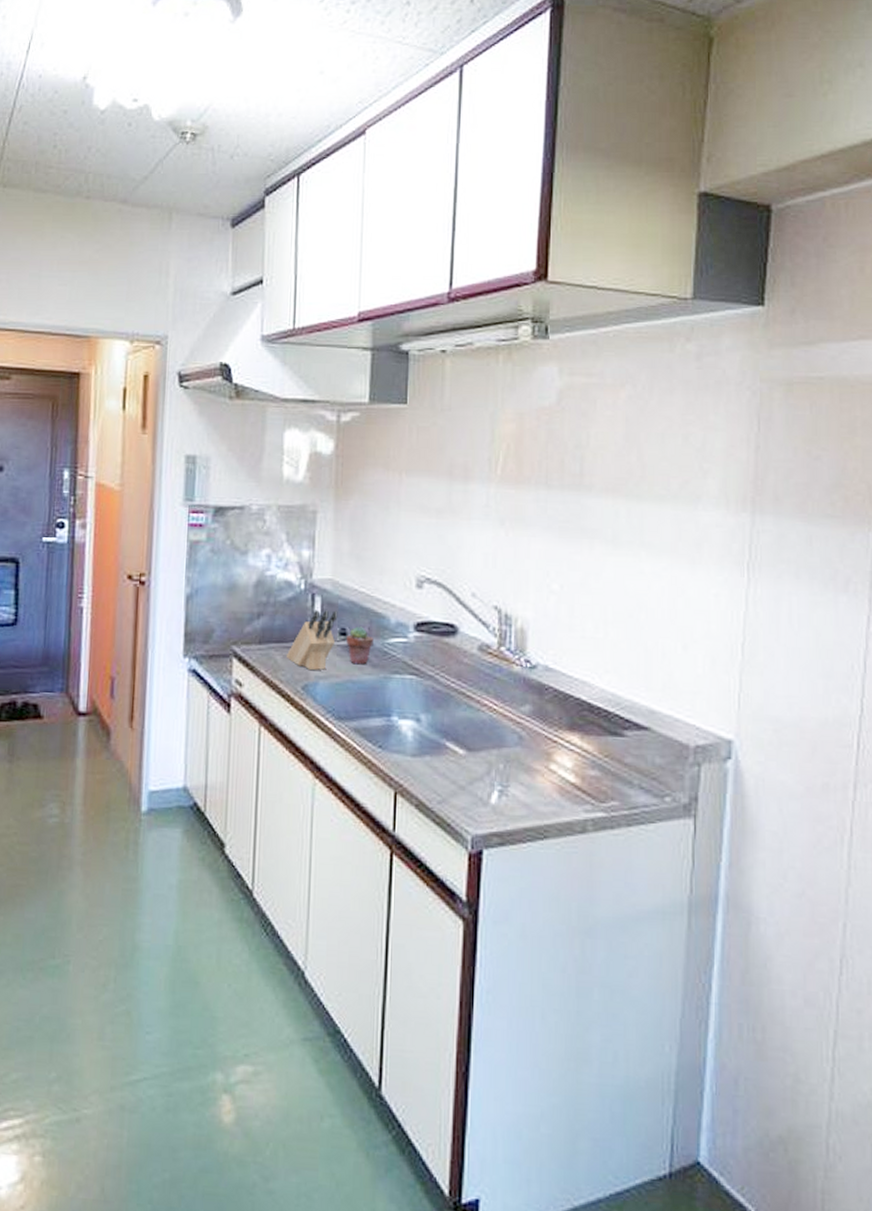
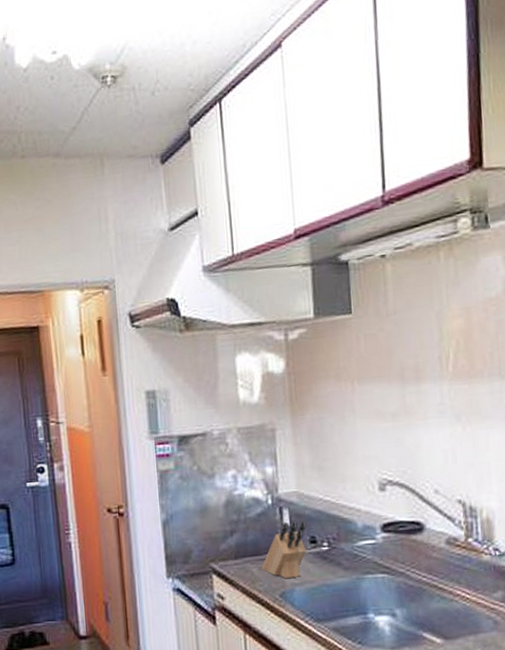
potted succulent: present [346,626,374,665] -> none [317,533,343,569]

